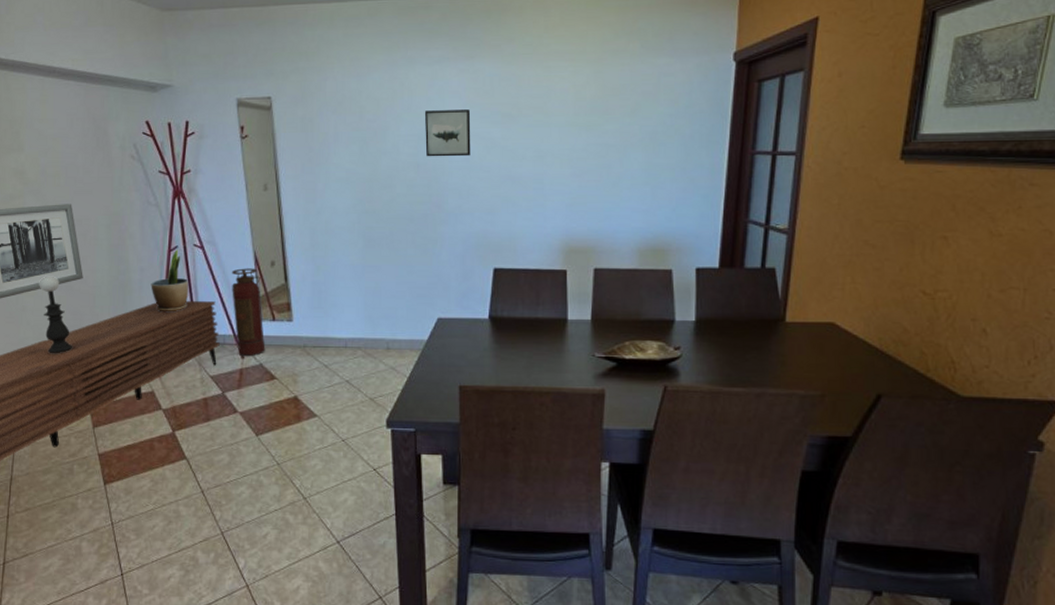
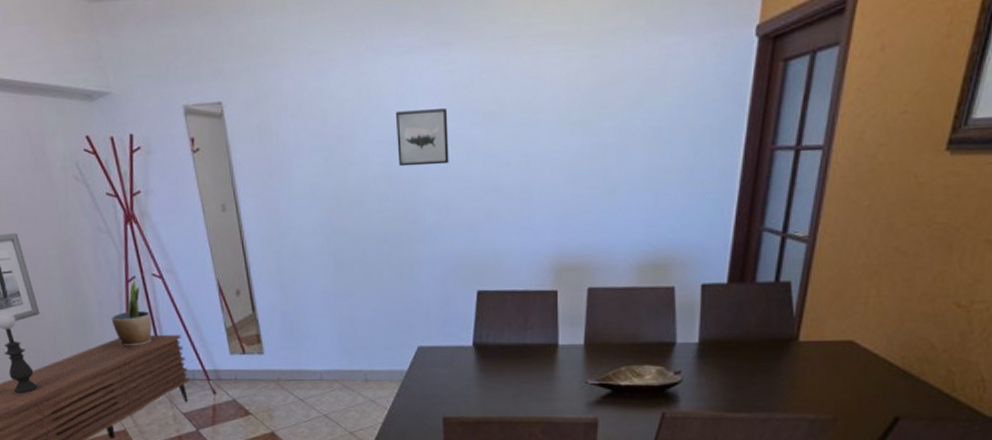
fire extinguisher: present [231,268,266,357] -> none [194,298,238,393]

